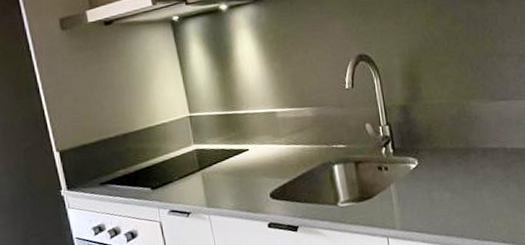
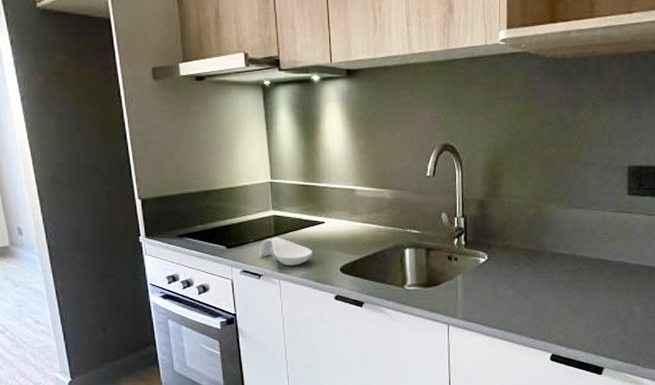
spoon rest: none [185,171,240,199] -> present [259,237,312,265]

